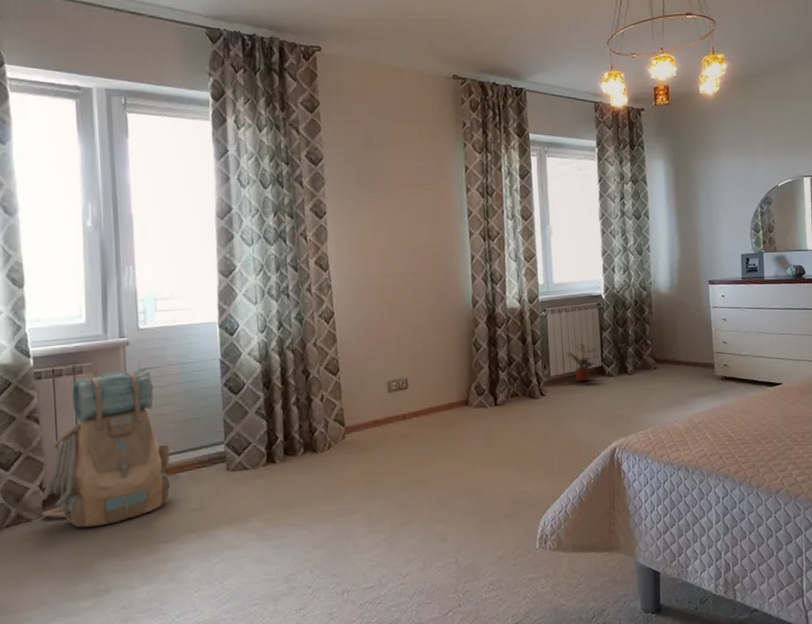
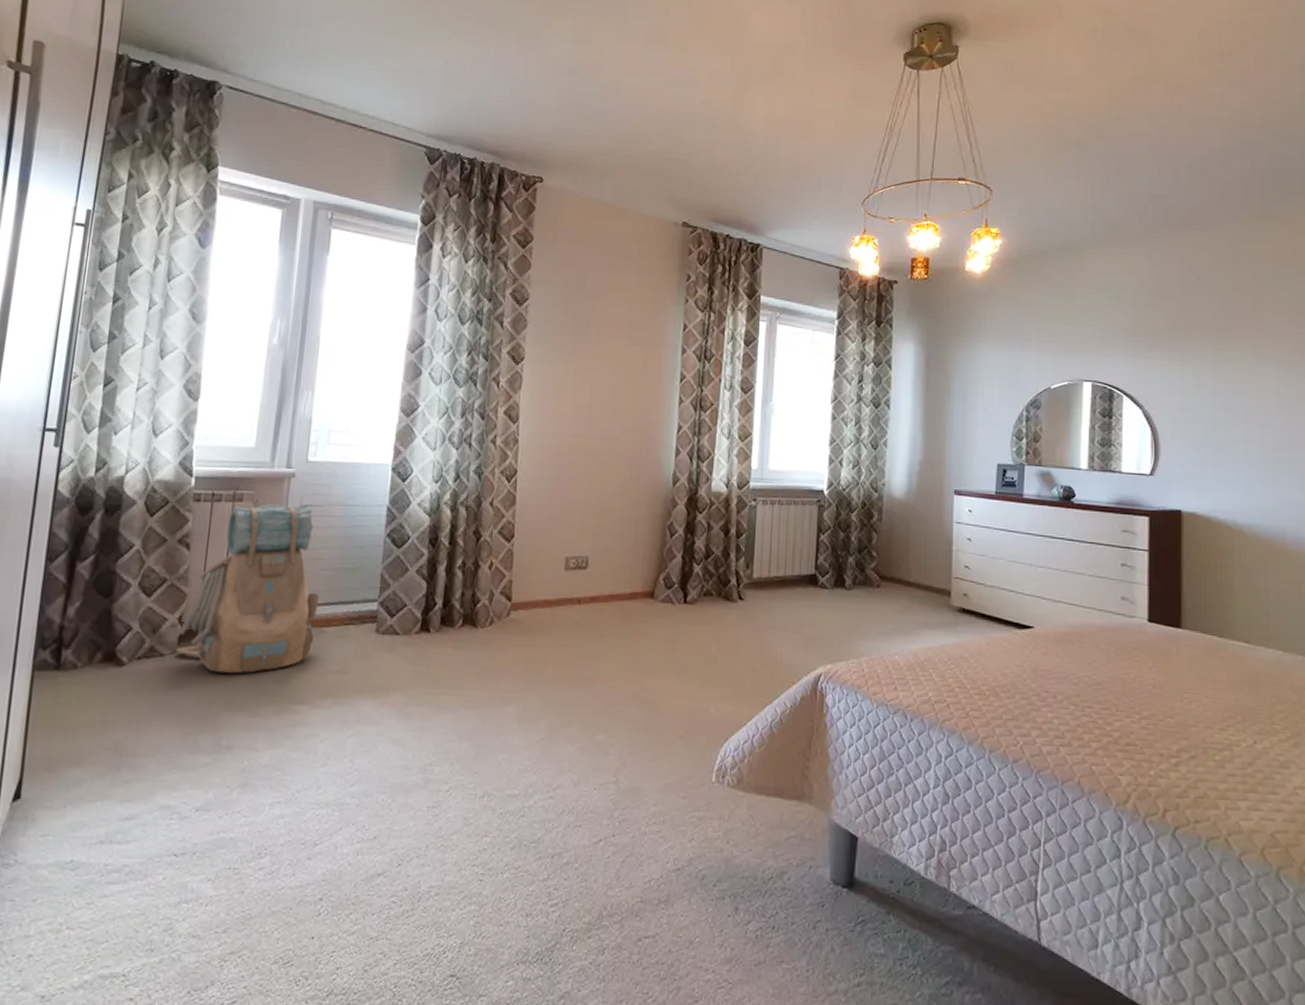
potted plant: present [566,341,598,383] -> none [774,539,812,591]

